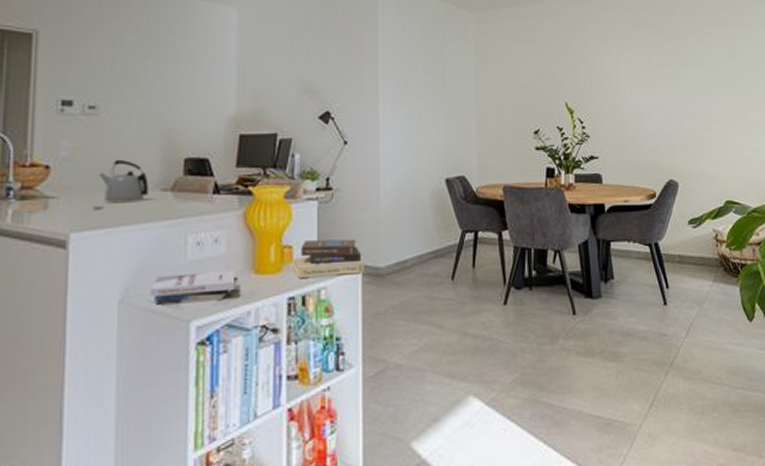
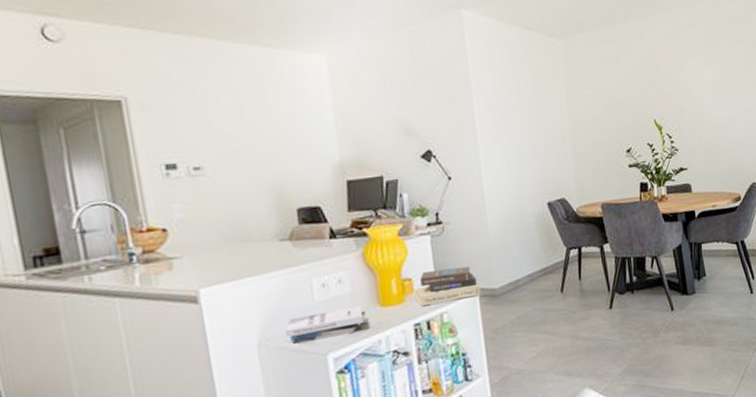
kettle: present [98,159,149,203] -> none [216,215,268,257]

